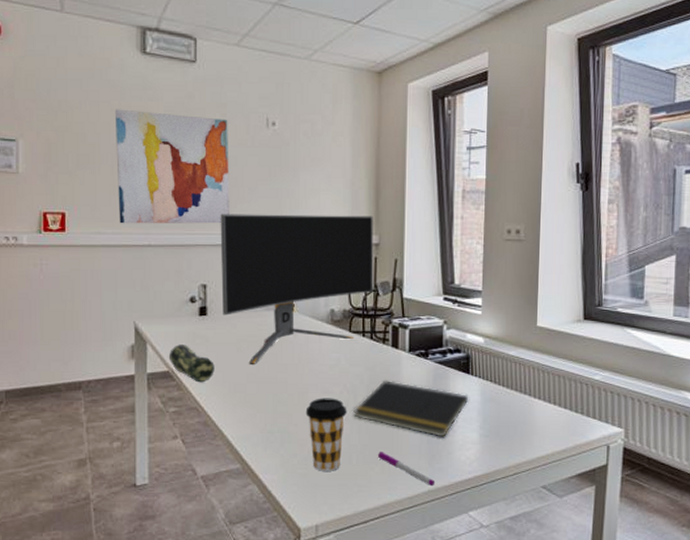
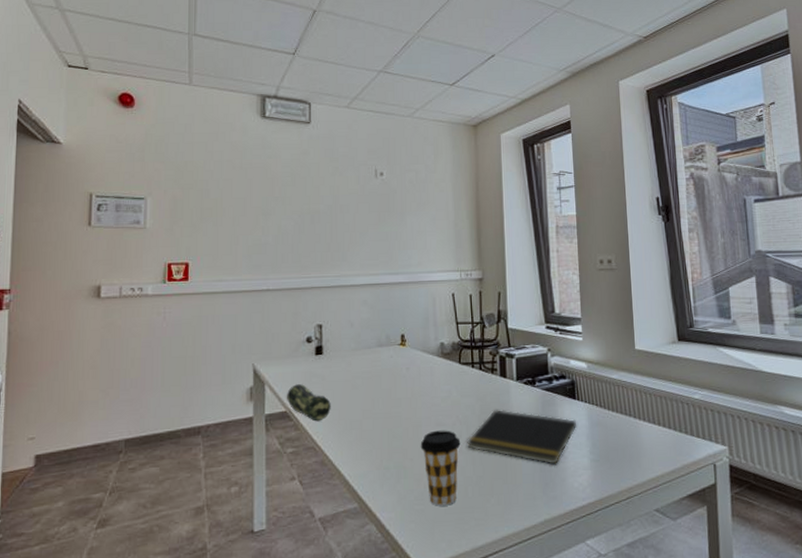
wall art: present [114,109,230,224] -> none [236,167,344,271]
computer monitor: present [220,213,374,364] -> none [334,253,480,401]
pen: present [378,452,436,487] -> none [493,482,551,516]

